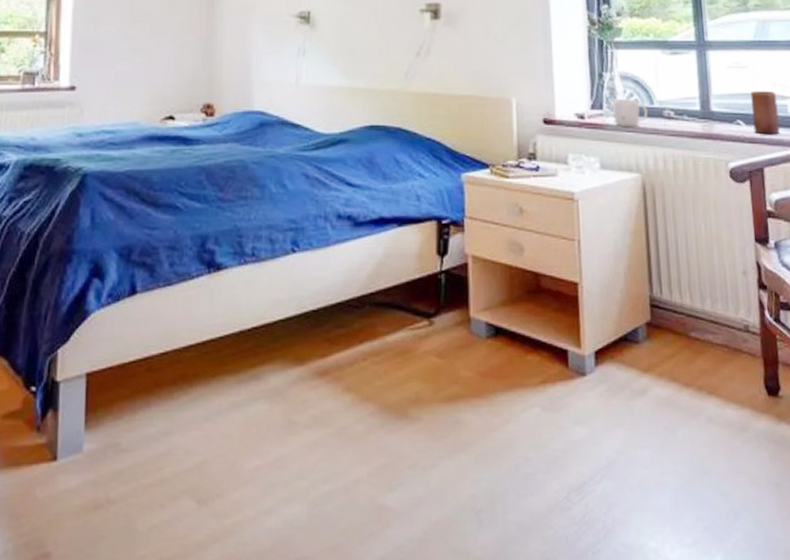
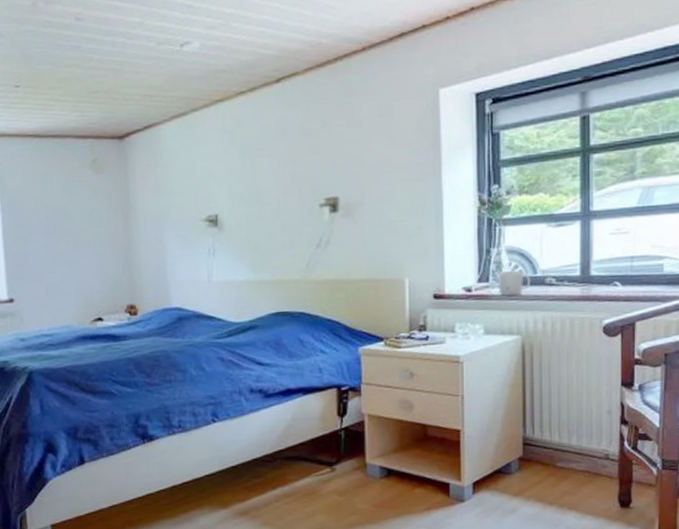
candle: present [750,90,781,135] -> none [628,252,655,293]

